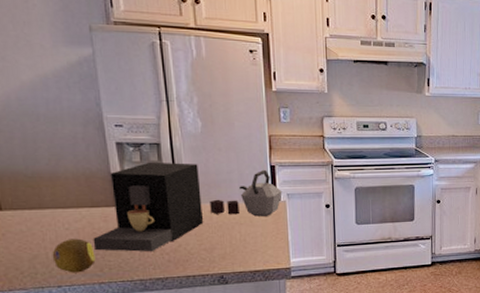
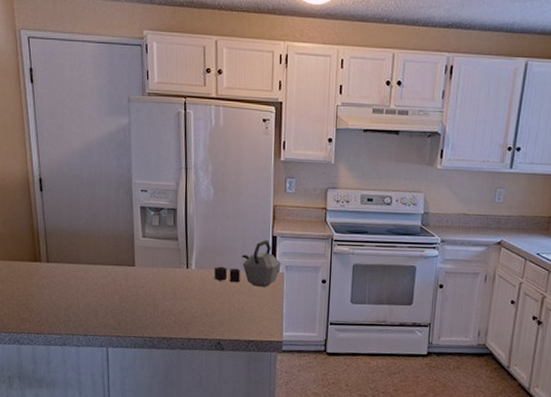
fruit: present [52,238,96,273] -> none [82,293,115,325]
coffee maker: present [93,162,204,252] -> none [114,226,208,312]

